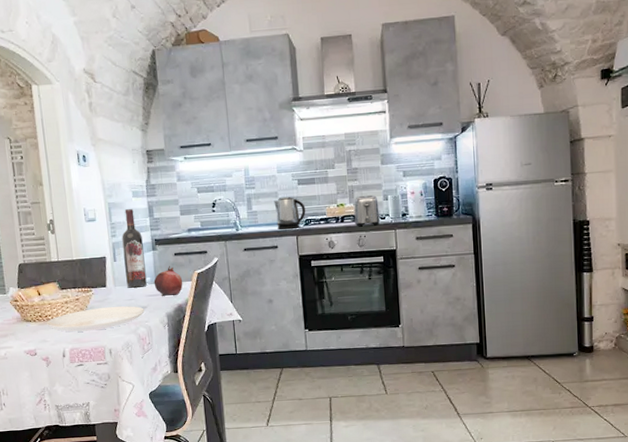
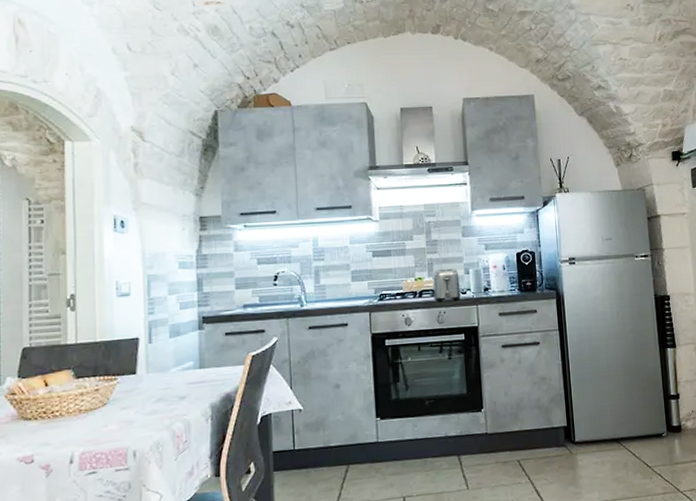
plate: present [47,306,145,332] -> none [52,396,183,432]
wine bottle: present [121,209,147,288] -> none [161,282,189,375]
fruit: present [153,266,183,297] -> none [197,348,234,385]
kettle: present [274,196,306,231] -> none [345,269,381,306]

